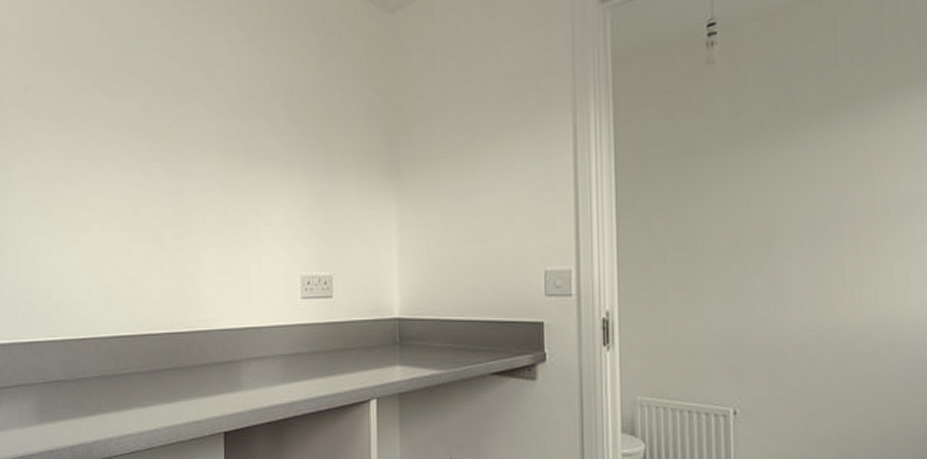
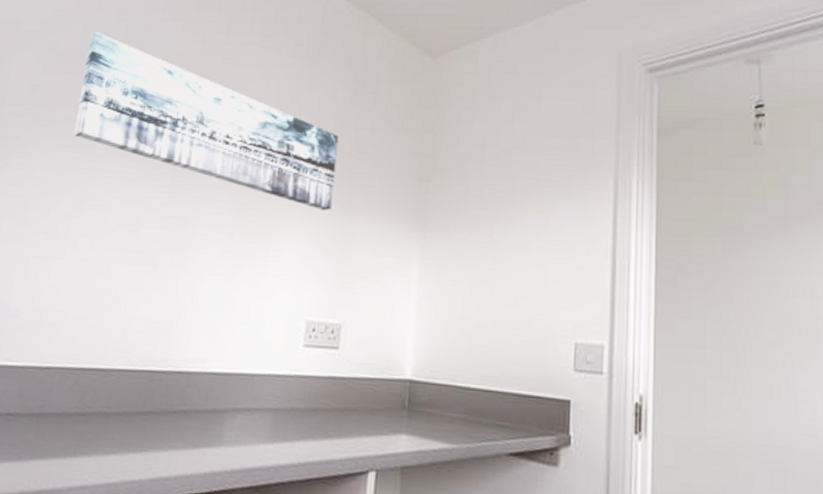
wall art: none [67,26,312,174] -> present [73,31,339,210]

